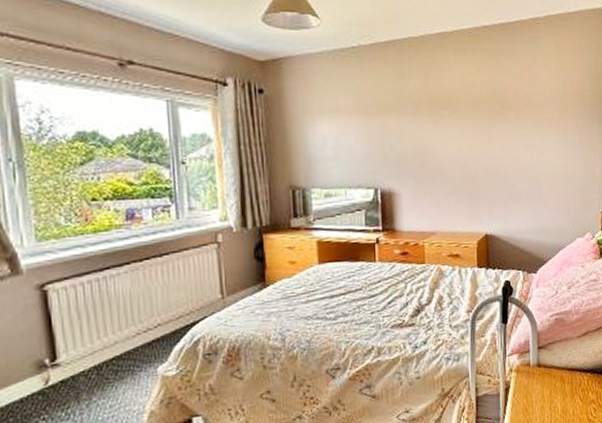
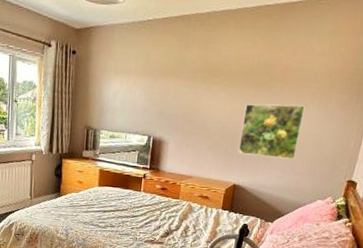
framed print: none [482,133,545,197] -> present [237,104,305,159]

